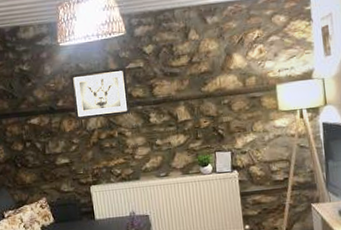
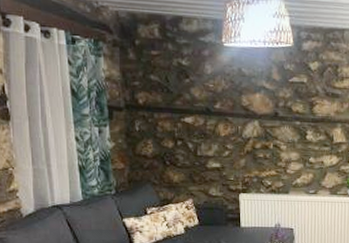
wall art: present [70,67,131,121] -> none [231,77,289,128]

